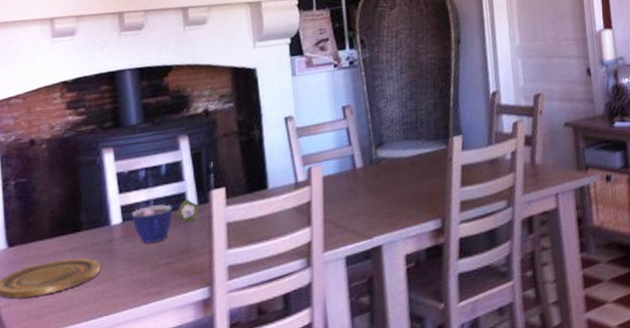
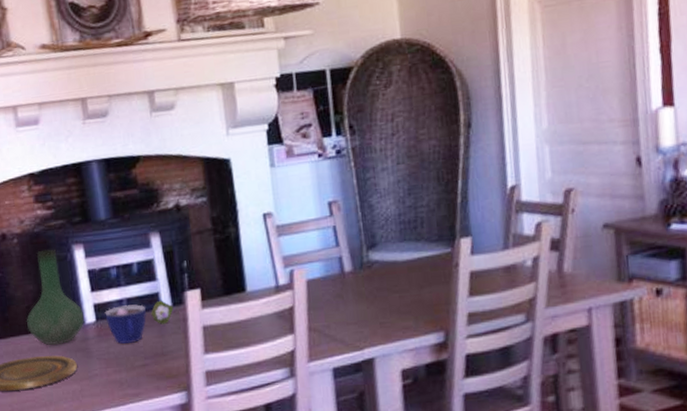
vase: none [50,153,111,248] -> present [26,249,85,345]

